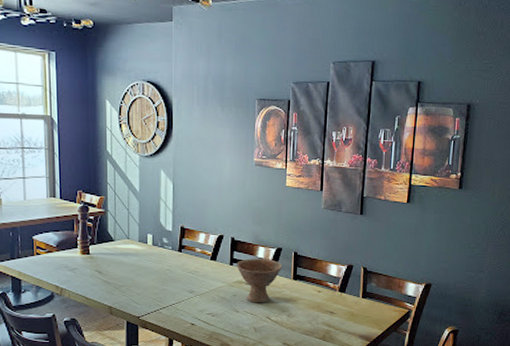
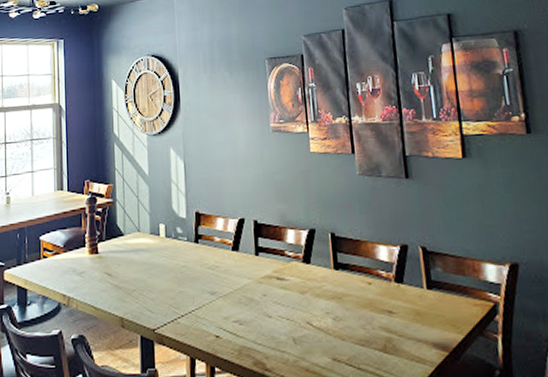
bowl: present [236,259,283,303] -> none [263,244,319,304]

